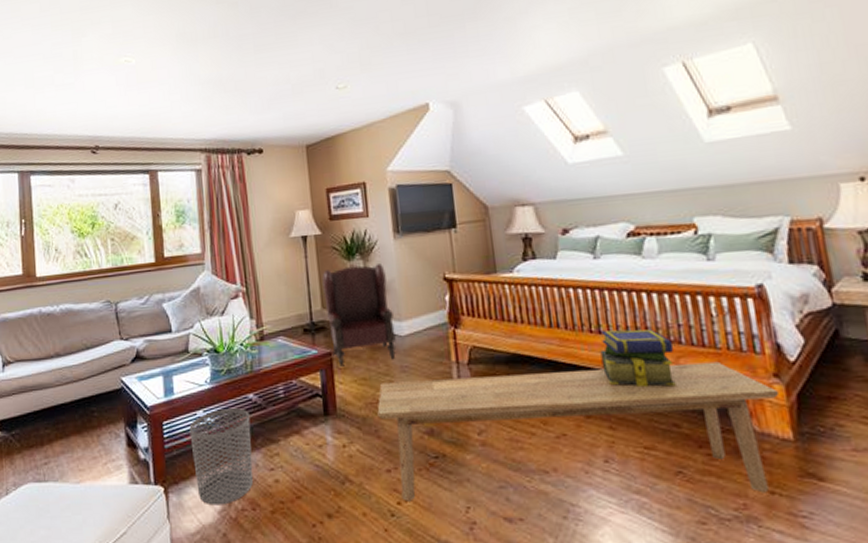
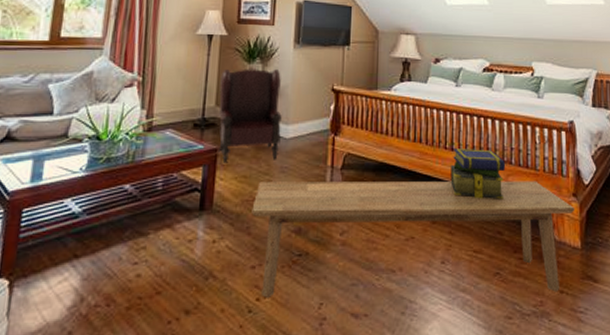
waste bin: present [189,408,254,506] -> none [48,199,122,301]

